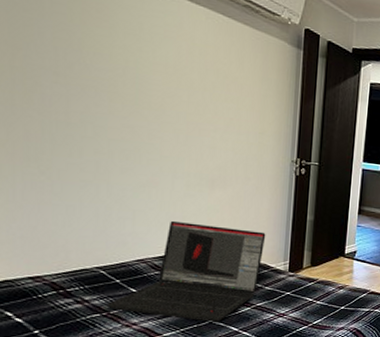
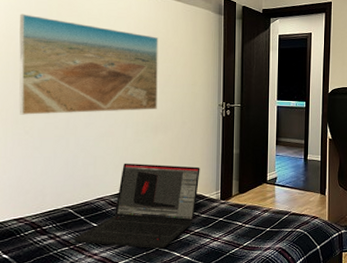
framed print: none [28,15,218,160] -> present [19,13,158,115]

